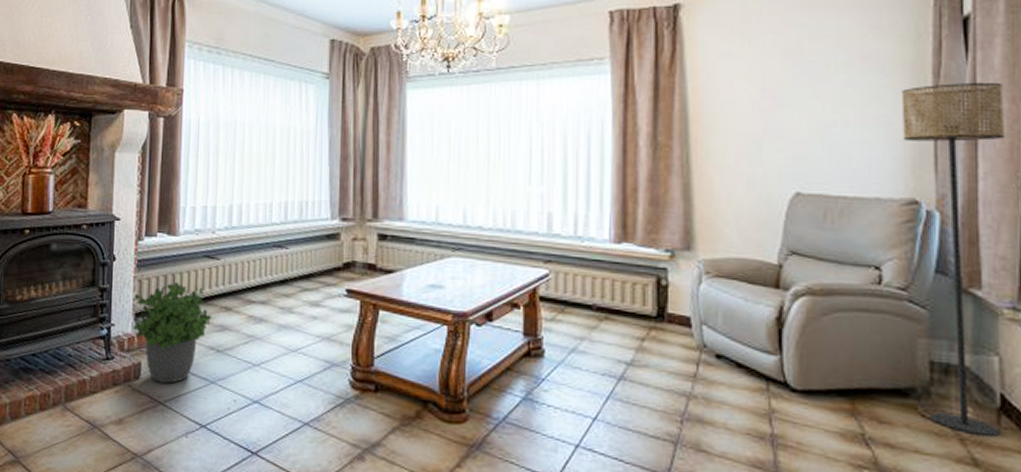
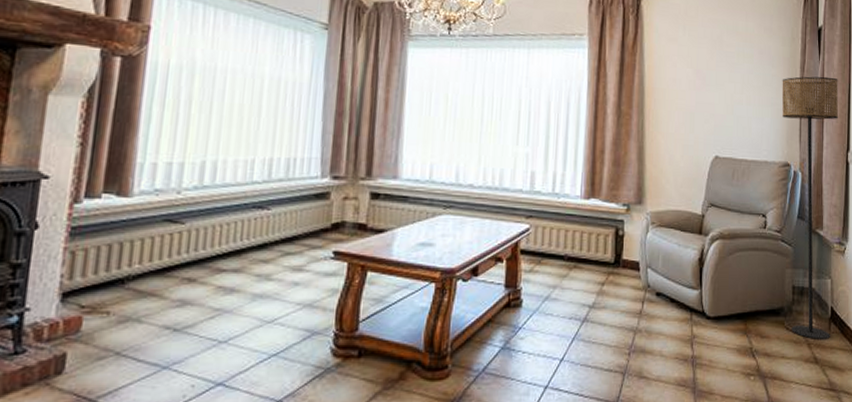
potted plant: present [132,281,212,384] -> none [56,251,170,376]

